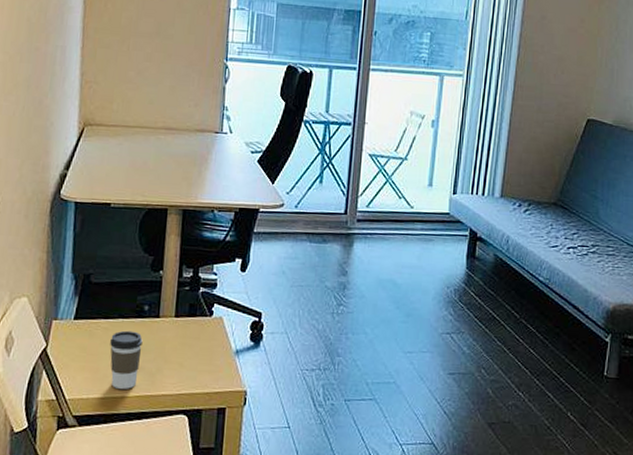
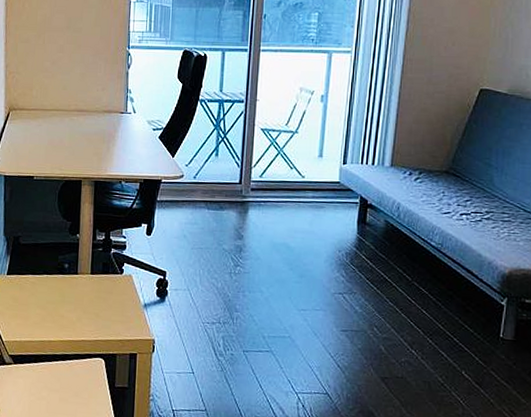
coffee cup: present [110,330,143,389] -> none [37,284,64,335]

